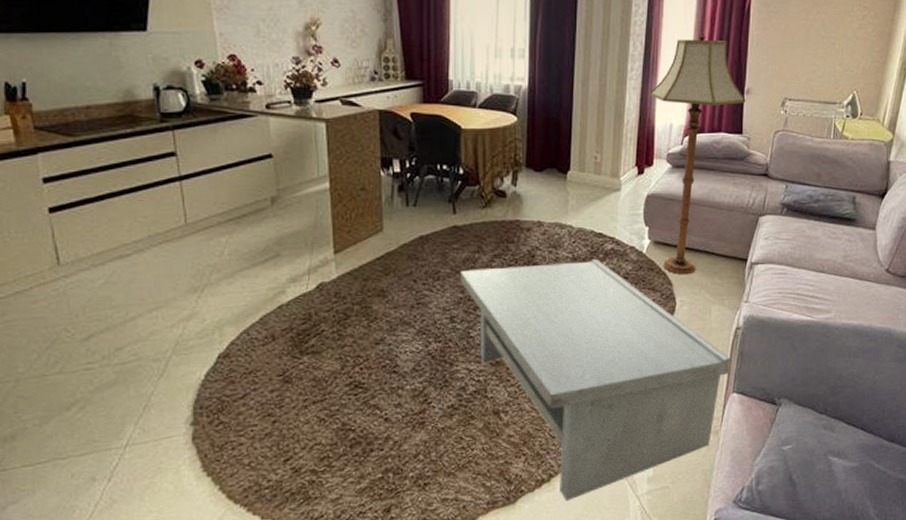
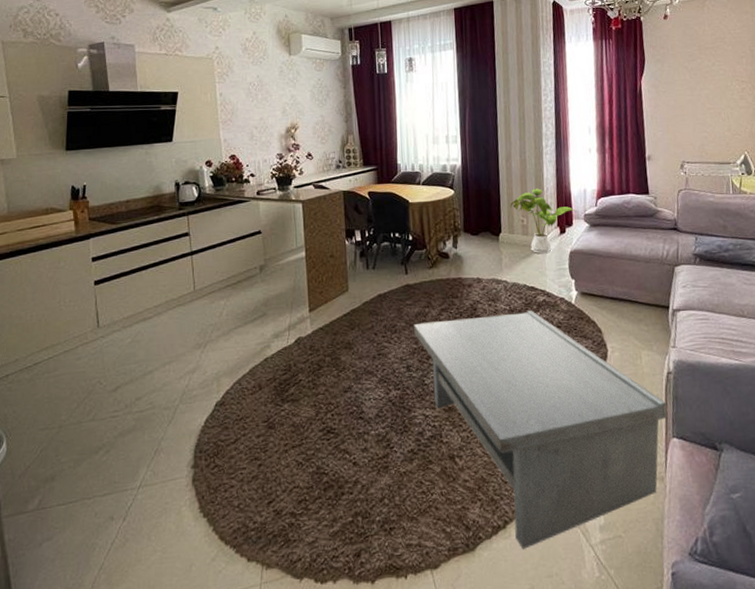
house plant: none [583,120,659,197] -> present [510,188,576,254]
floor lamp: present [650,32,746,275] -> none [564,112,648,323]

